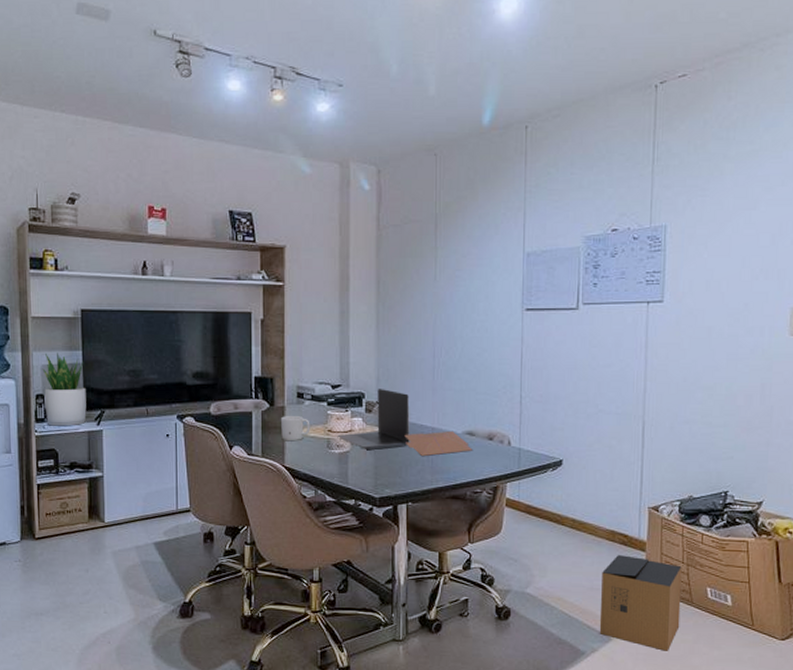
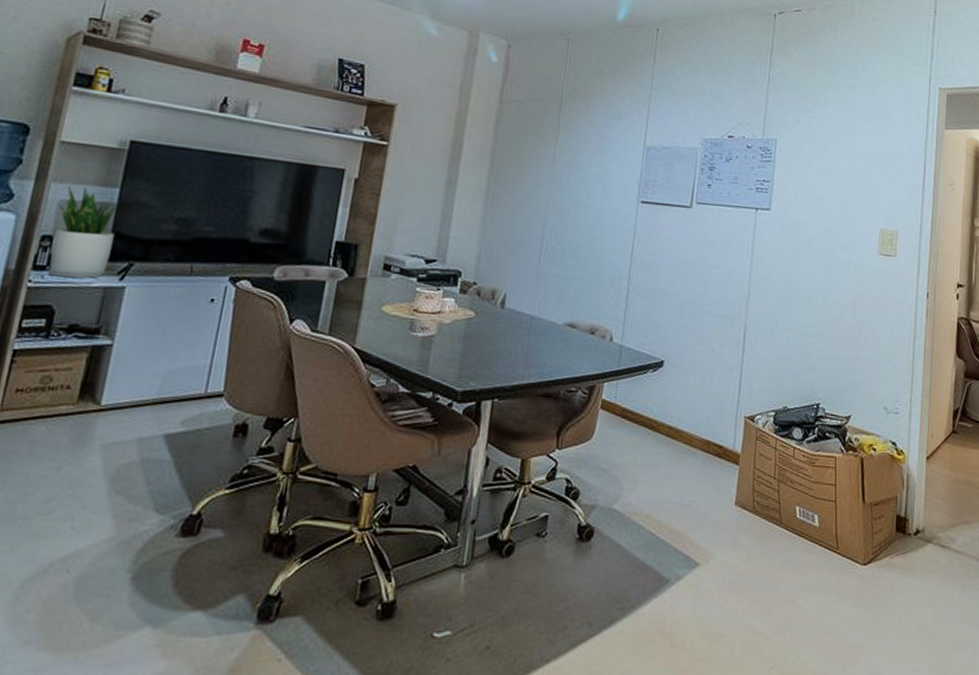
mug: present [280,415,310,441] -> none [356,289,394,319]
laptop computer: present [337,389,410,451] -> none [423,268,510,337]
papers: present [404,430,472,457] -> none [499,320,572,348]
box: present [599,555,682,651] -> none [686,468,774,578]

